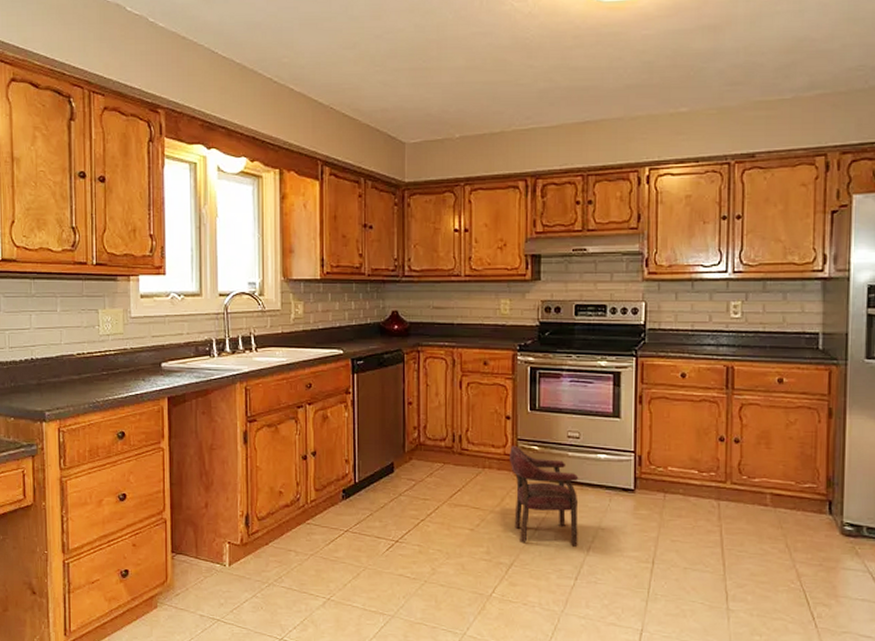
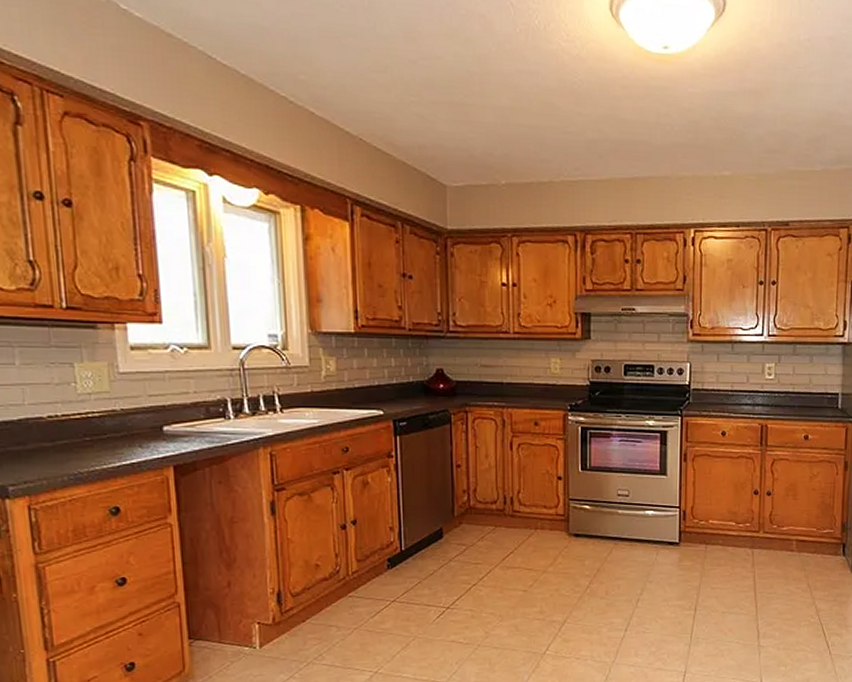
stool: present [509,446,579,545] -> none [562,506,628,600]

